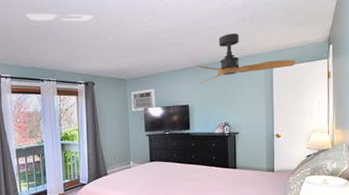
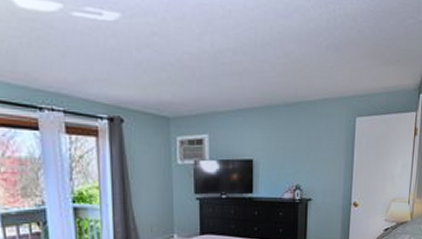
ceiling fan: present [194,33,296,83] -> none [262,65,382,131]

